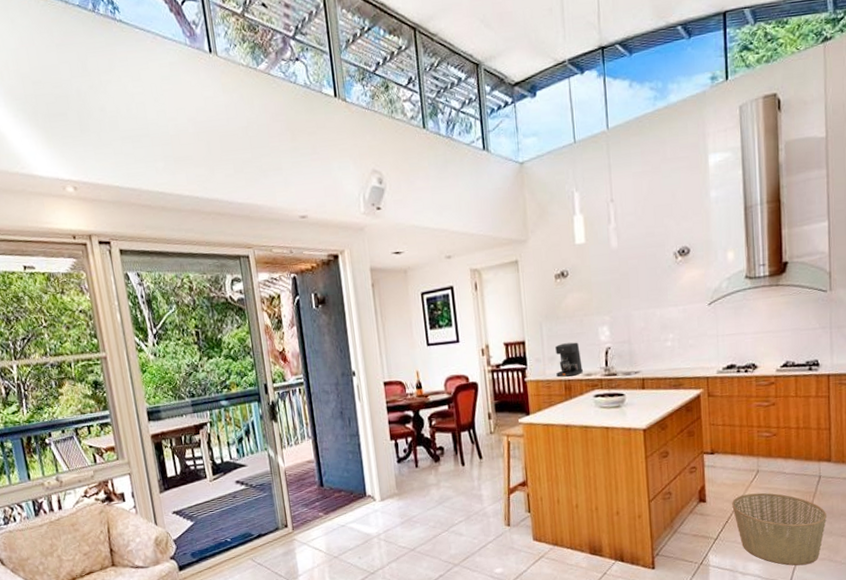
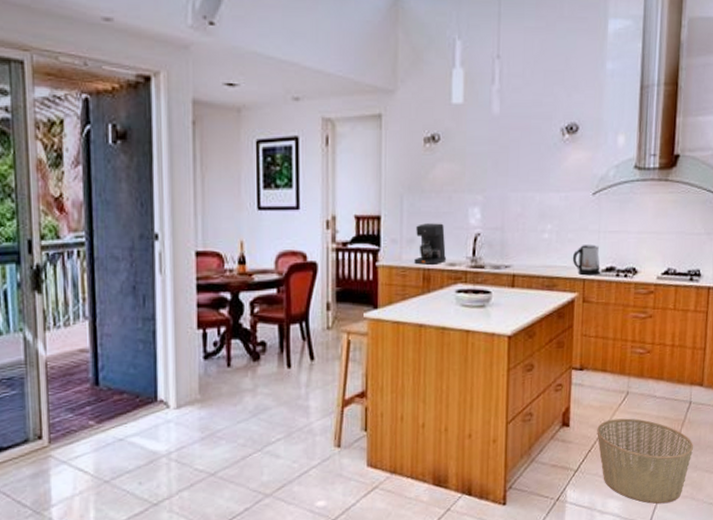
kettle: none [694,347,722,374] -> present [572,245,600,276]

